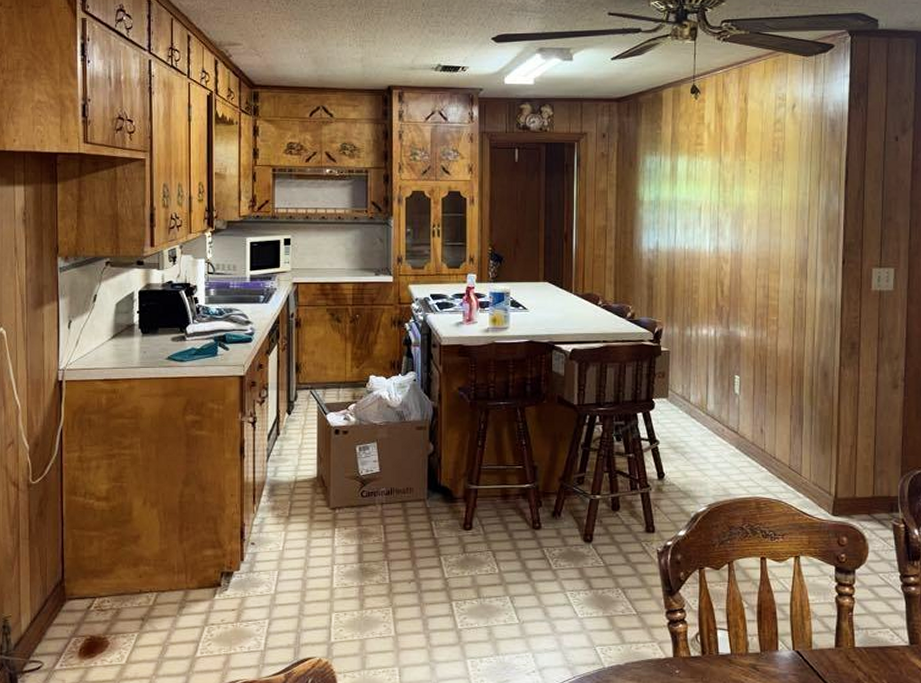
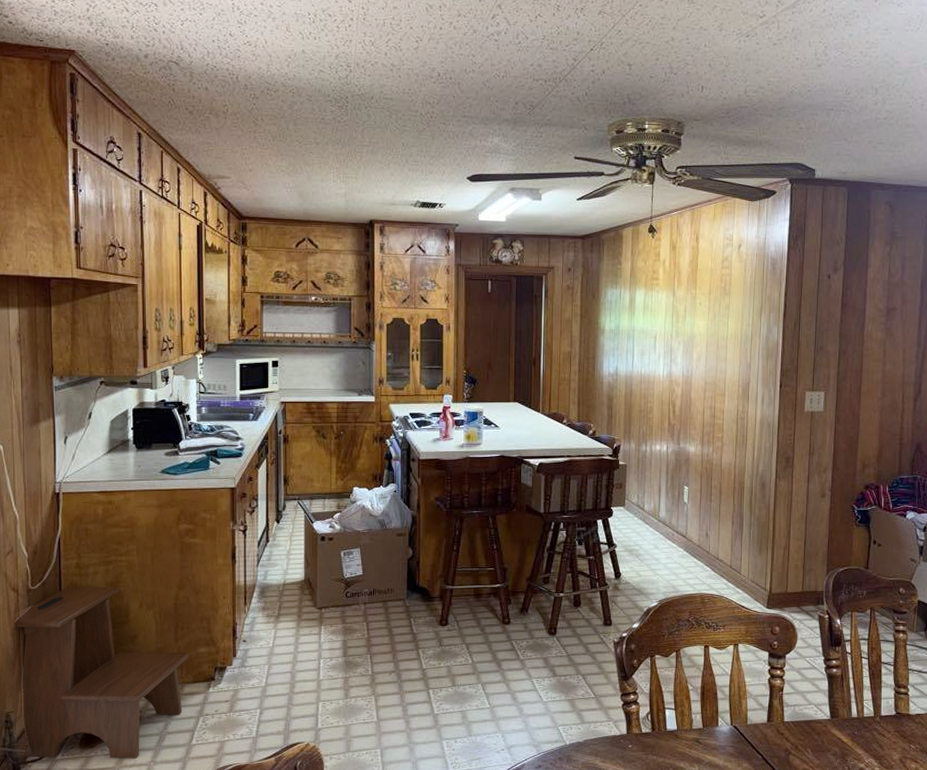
step stool: none [12,481,195,670] -> present [12,586,190,758]

